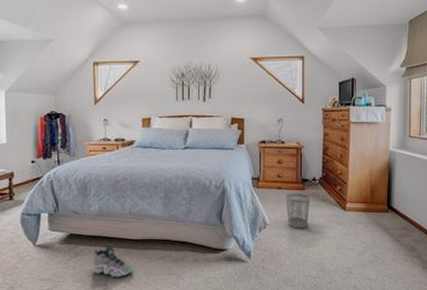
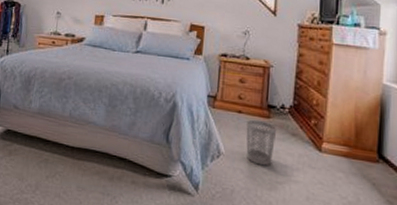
sneaker: present [93,243,134,278] -> none [24,146,66,188]

